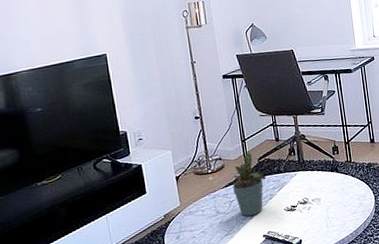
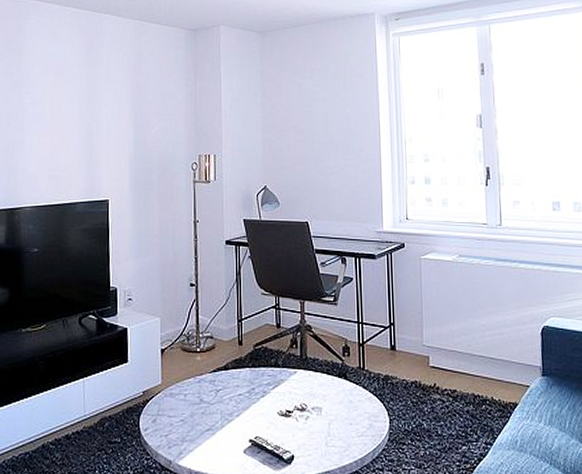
potted plant: present [233,152,272,216] -> none [222,335,269,412]

